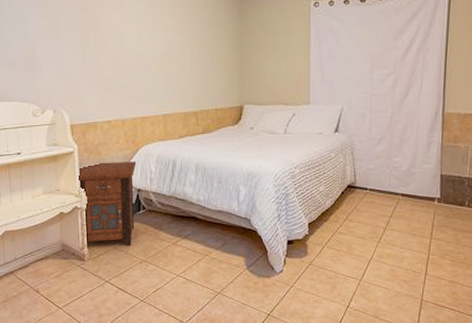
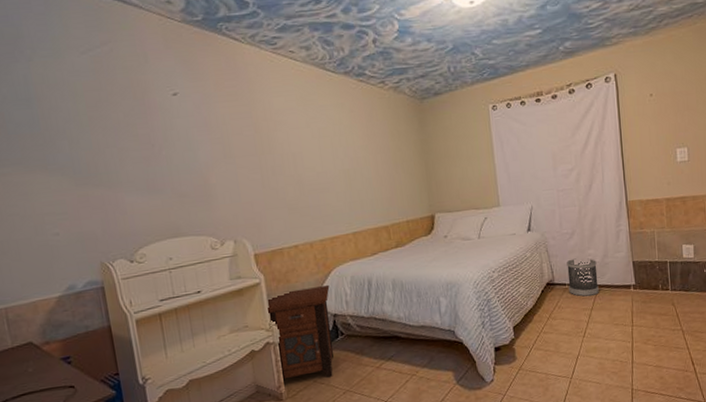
wastebasket: none [370,164,402,204] -> present [566,258,599,297]

